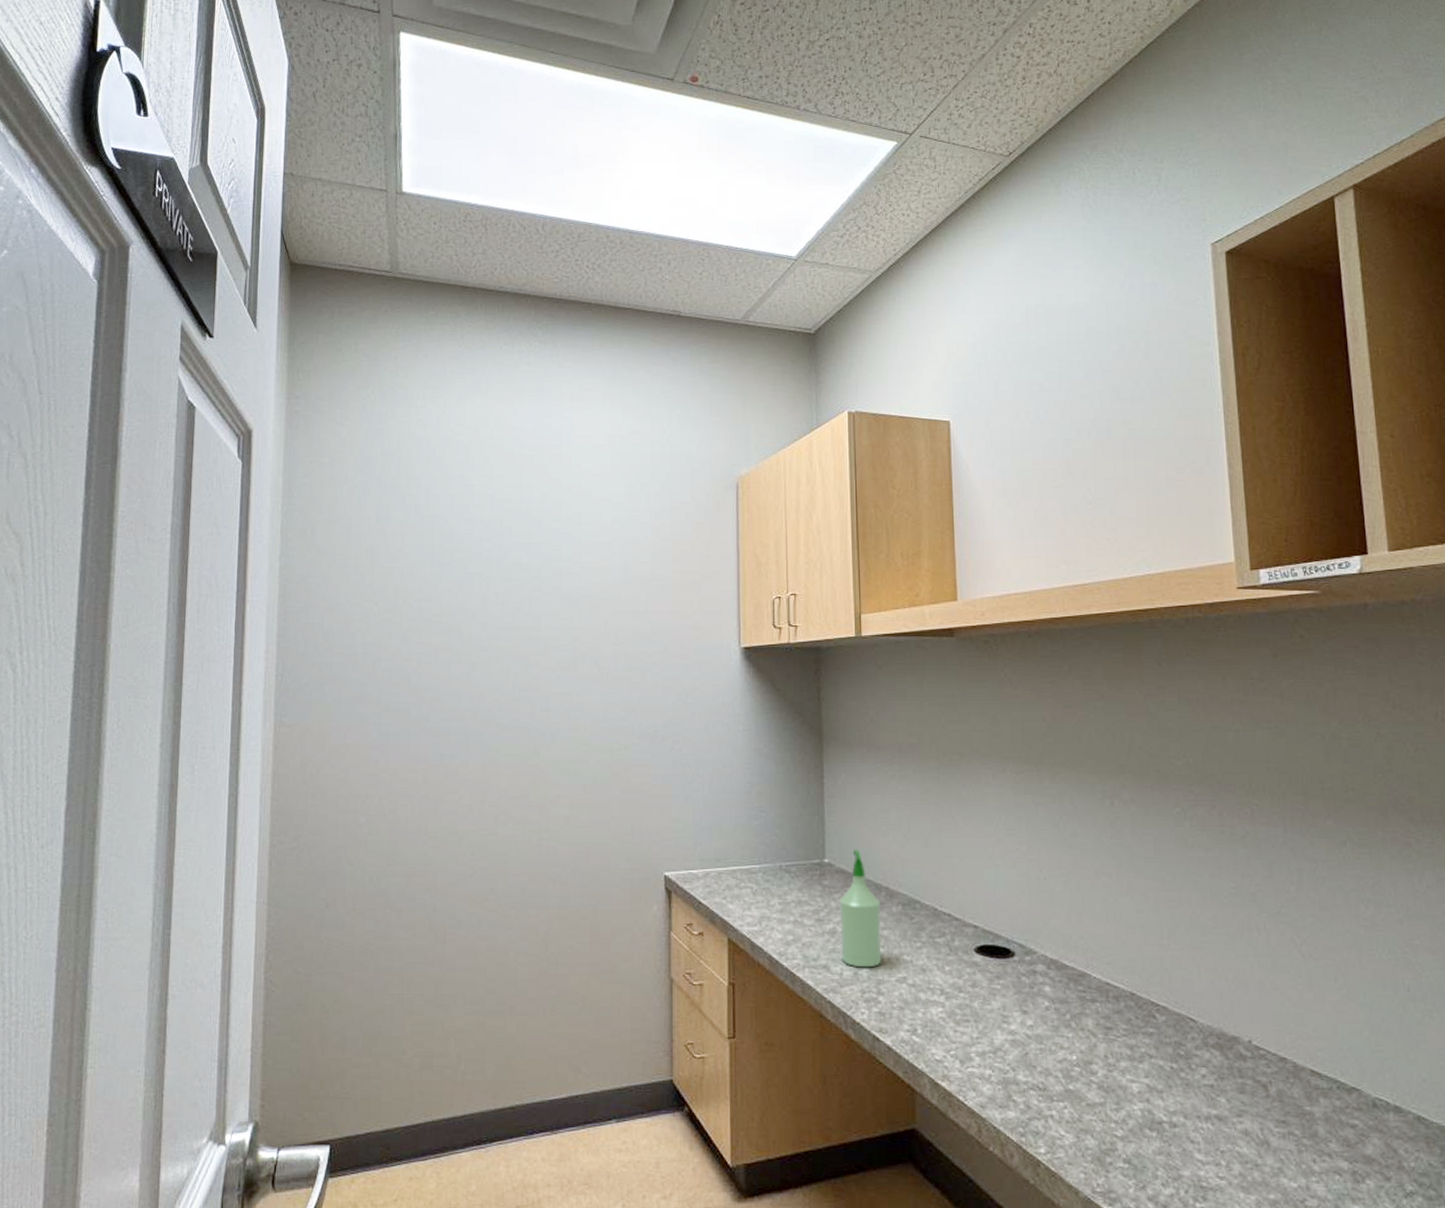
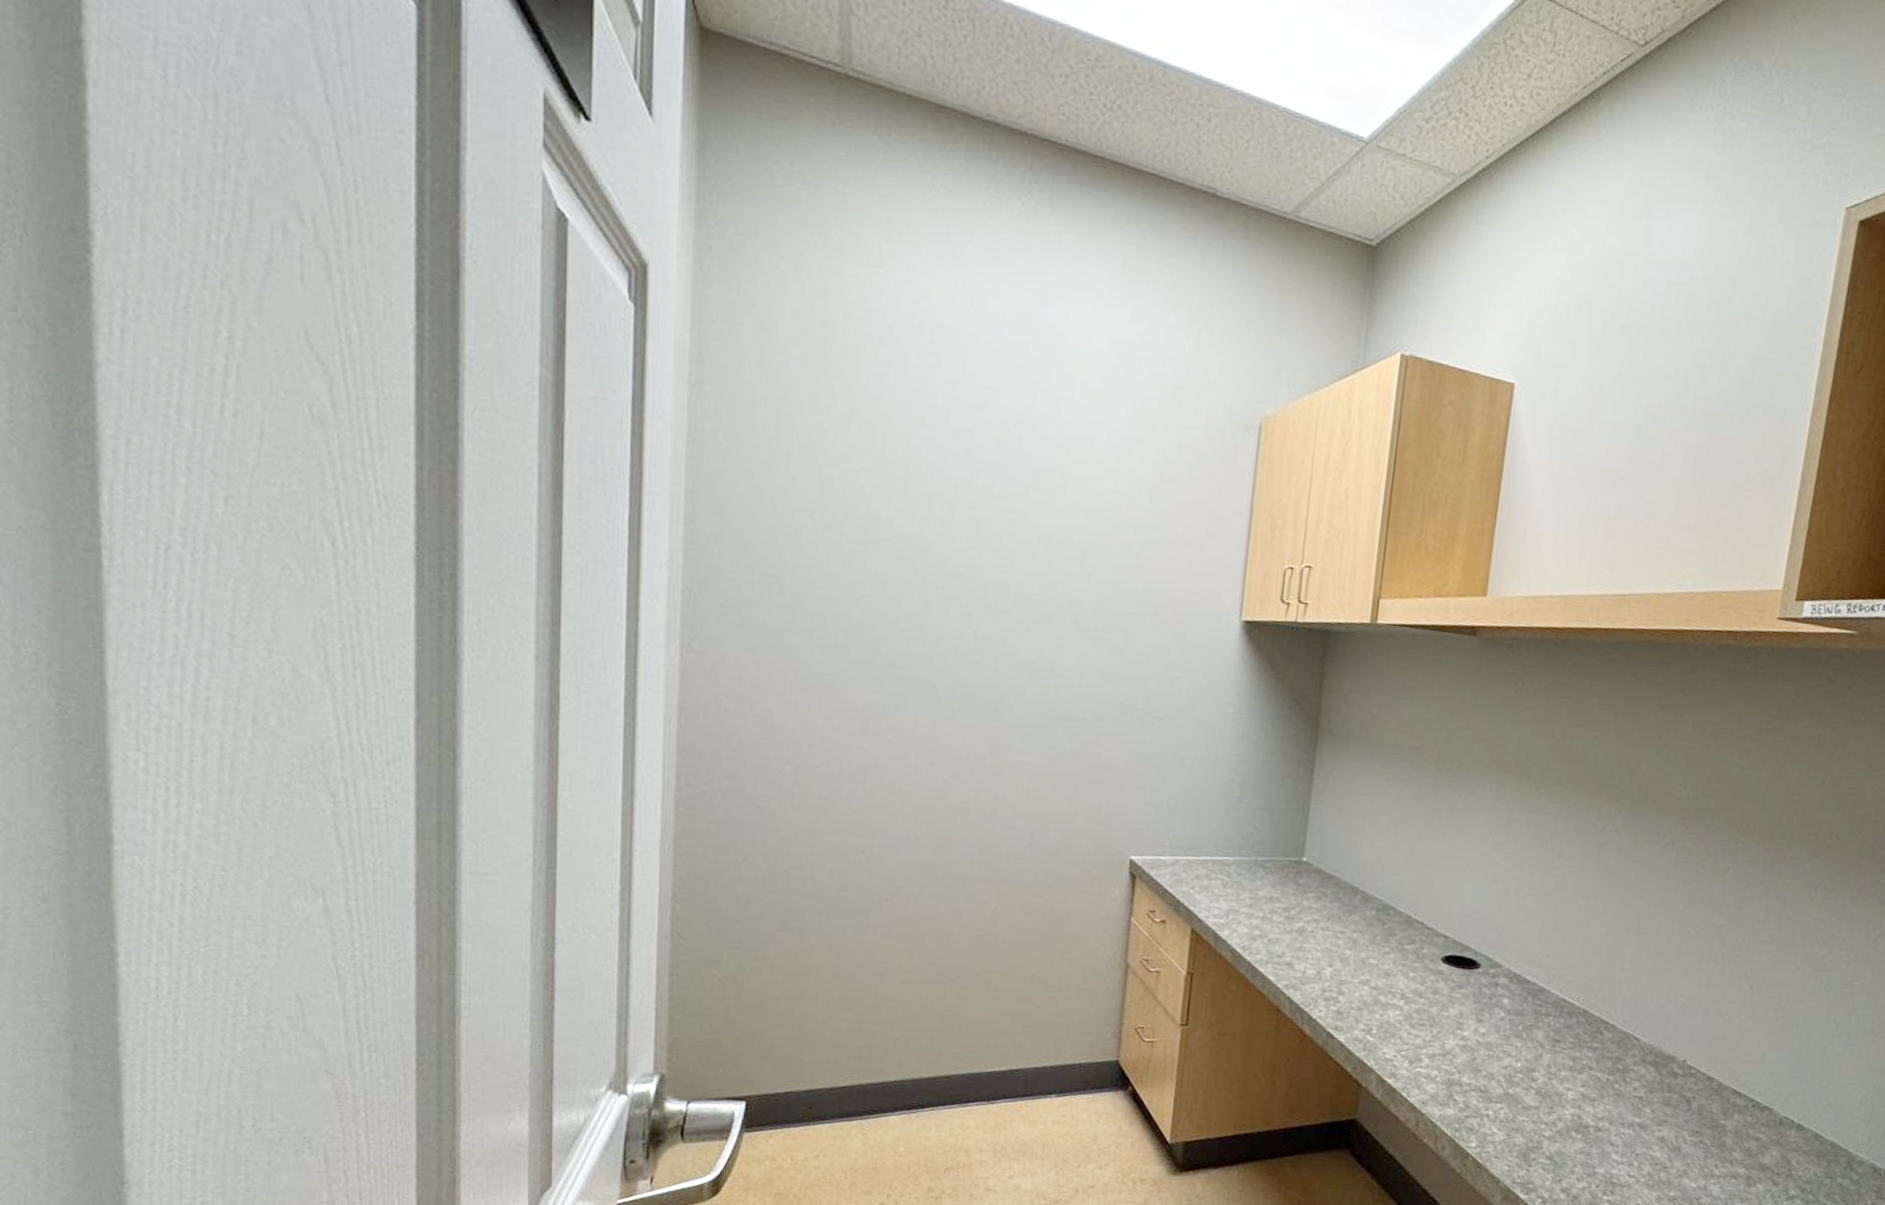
spray bottle: present [839,849,881,968] -> none [1306,850,1355,968]

